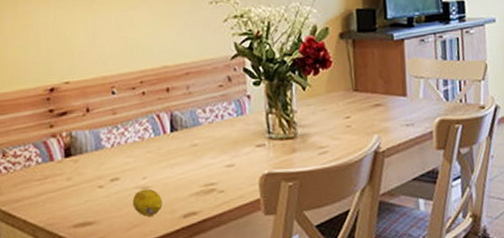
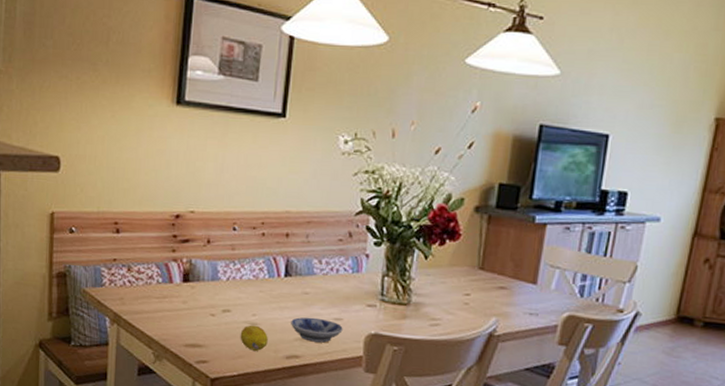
bowl: none [183,168,237,195] -> present [291,317,343,343]

